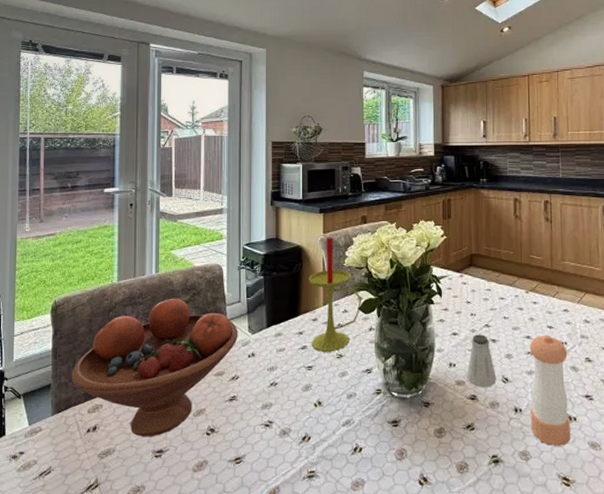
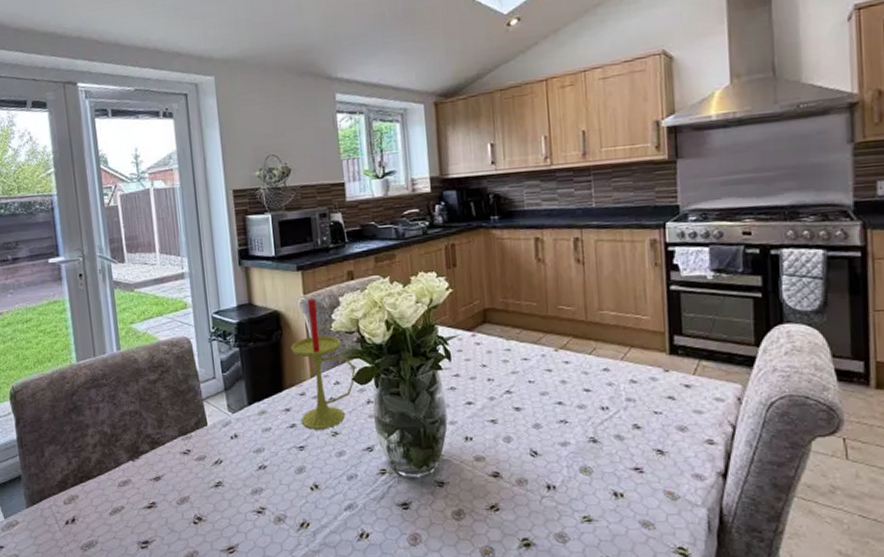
fruit bowl: present [71,298,238,437] -> none [40,377,217,528]
saltshaker: present [466,334,497,387] -> none [486,402,524,463]
pepper shaker: present [530,335,571,446] -> none [562,399,617,526]

